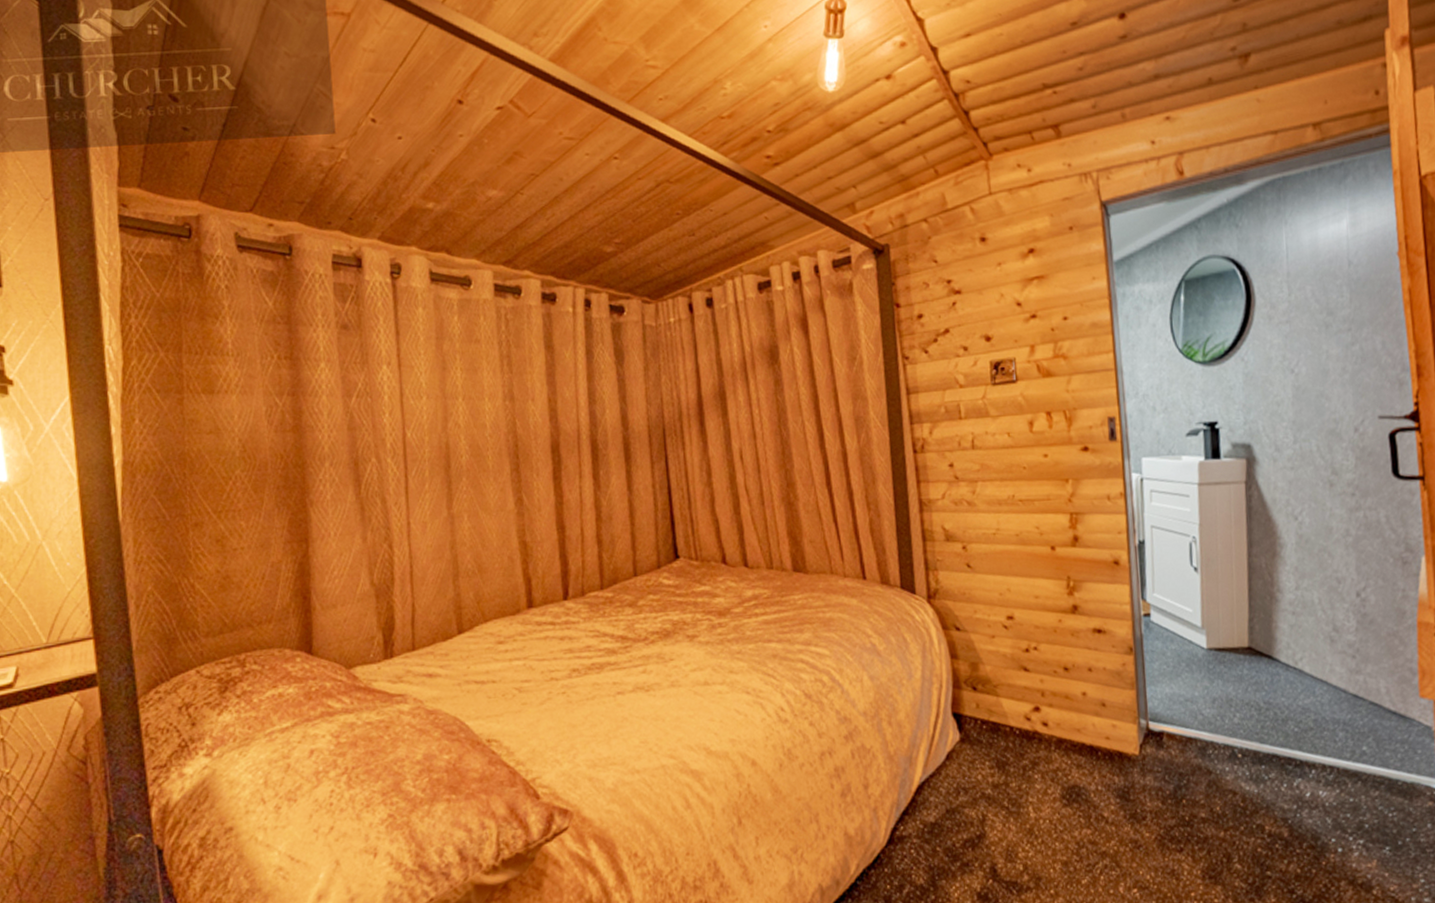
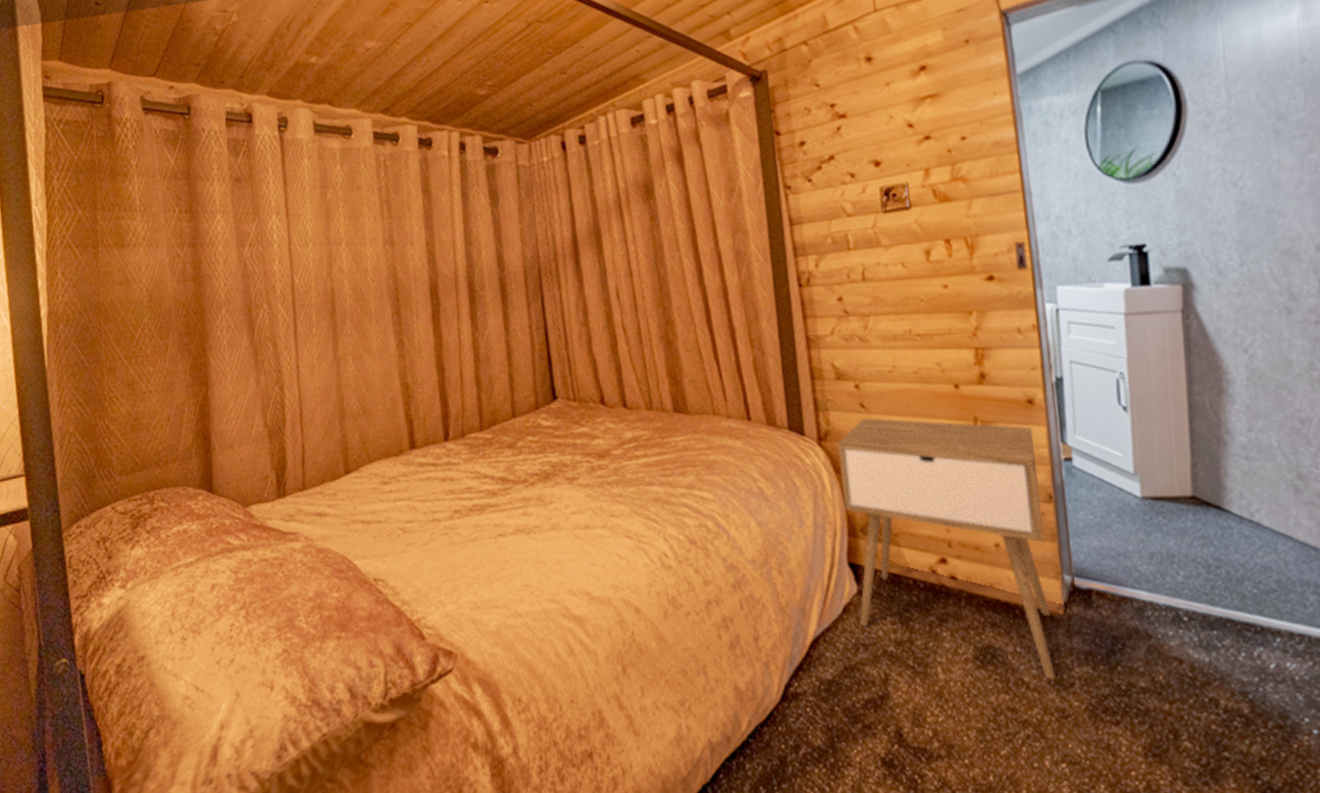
nightstand: none [946,576,1131,814] -> present [838,417,1056,680]

